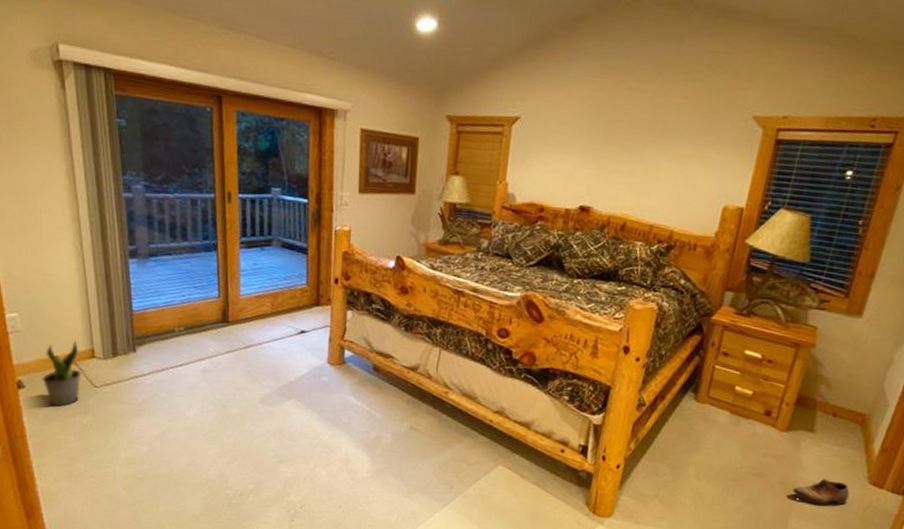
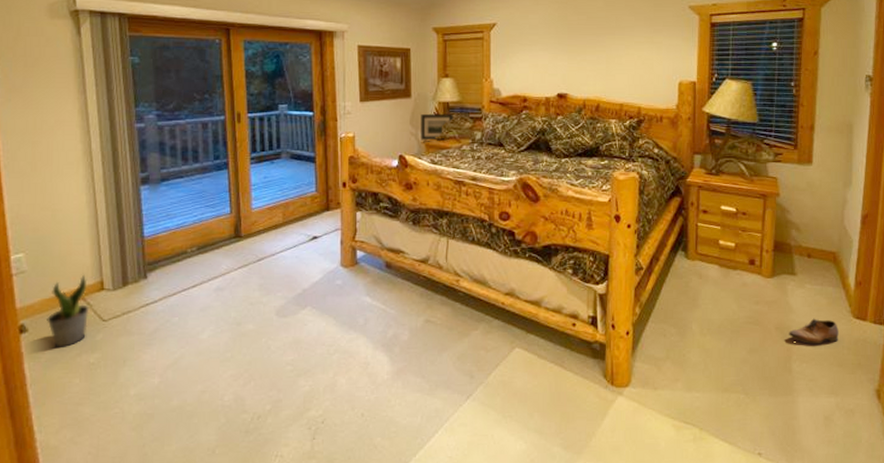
picture frame: none [421,213,460,246] -> present [421,113,453,141]

